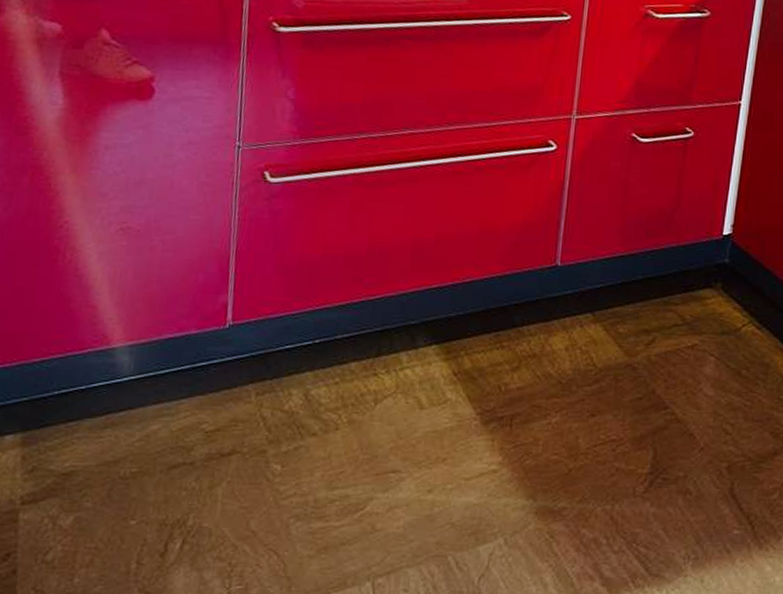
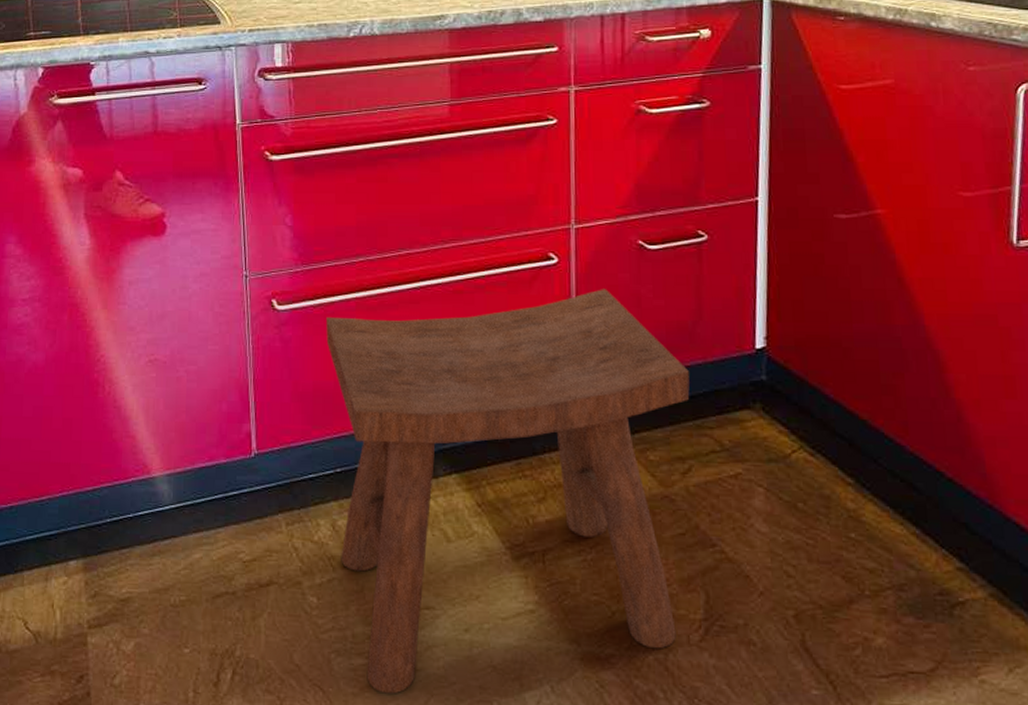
stool: none [310,176,663,554] -> present [326,289,690,694]

